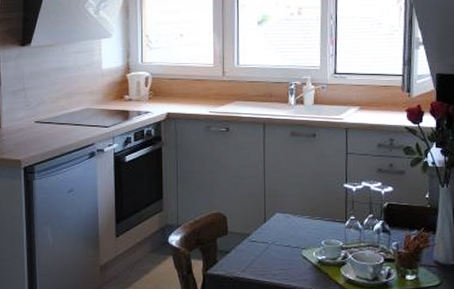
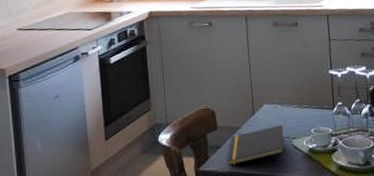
notepad: none [235,234,294,271] -> present [227,125,286,166]

